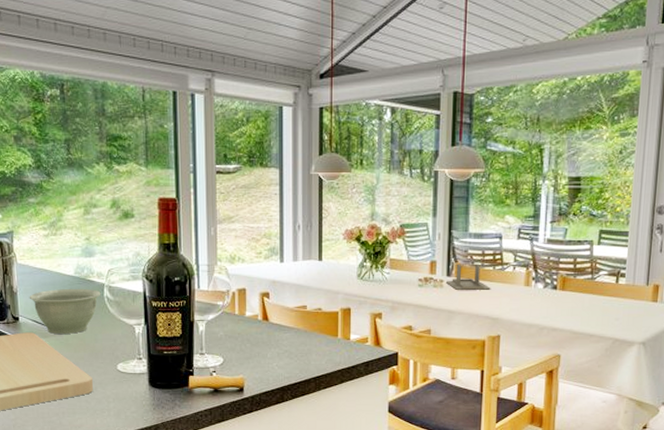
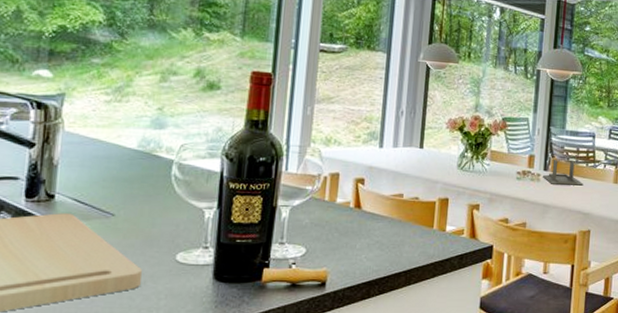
bowl: present [29,288,101,334] -> none [73,163,168,217]

